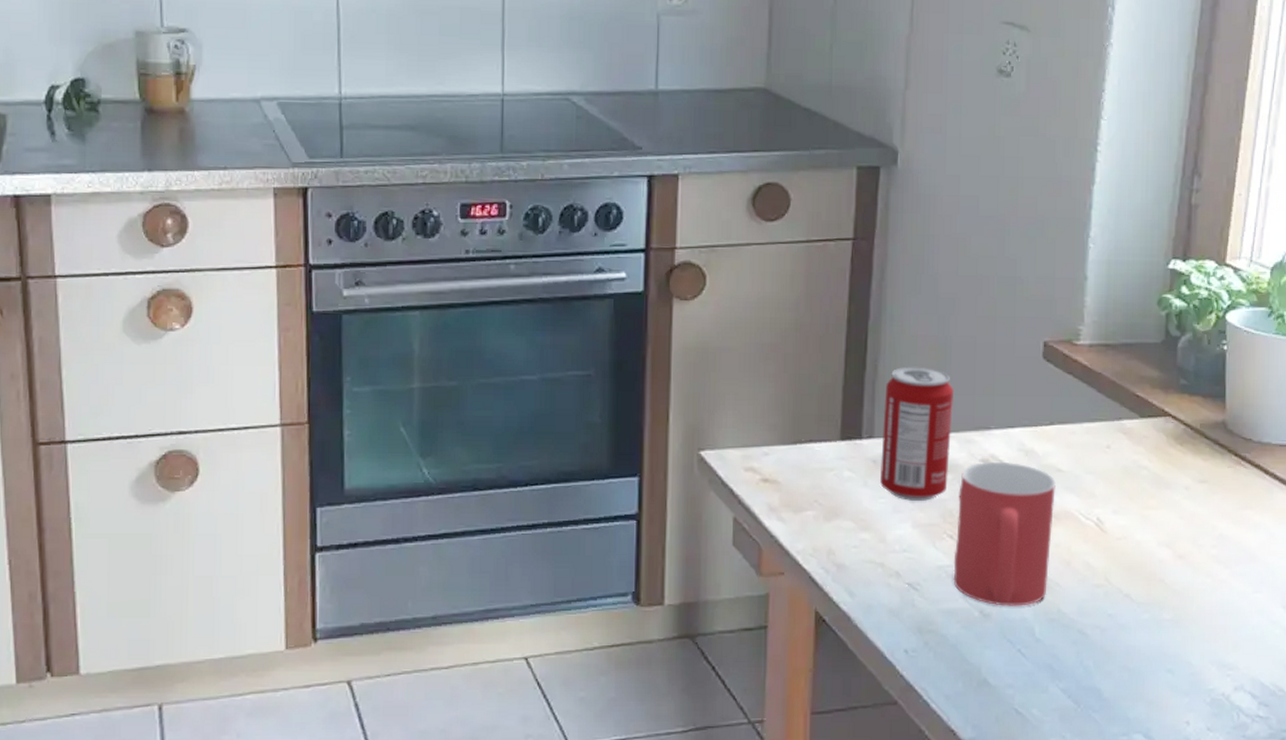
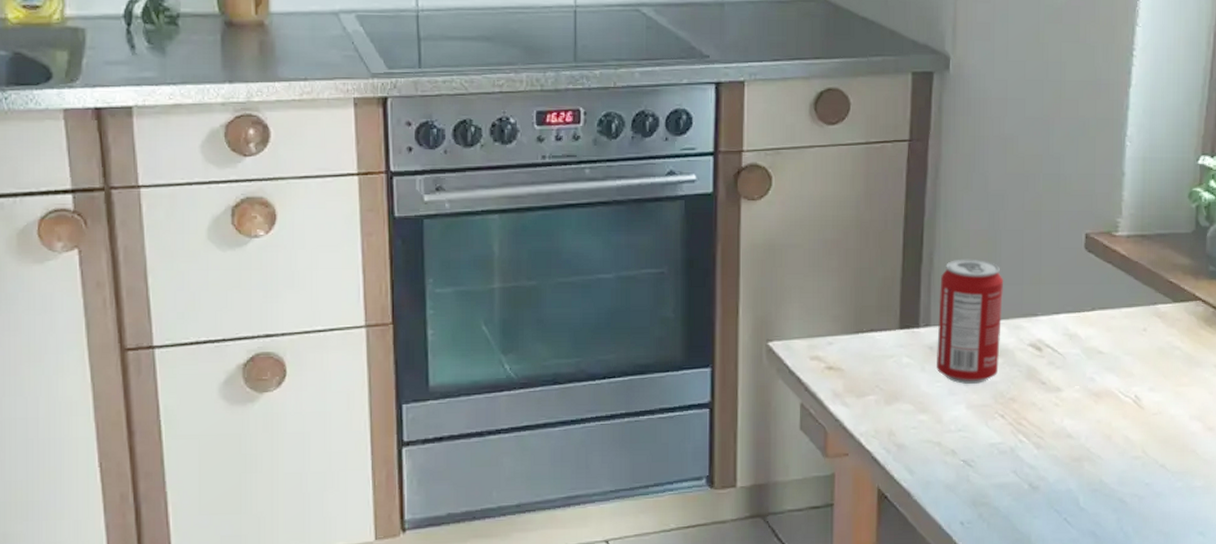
mug: present [953,461,1056,606] -> none [1004,345,1097,479]

